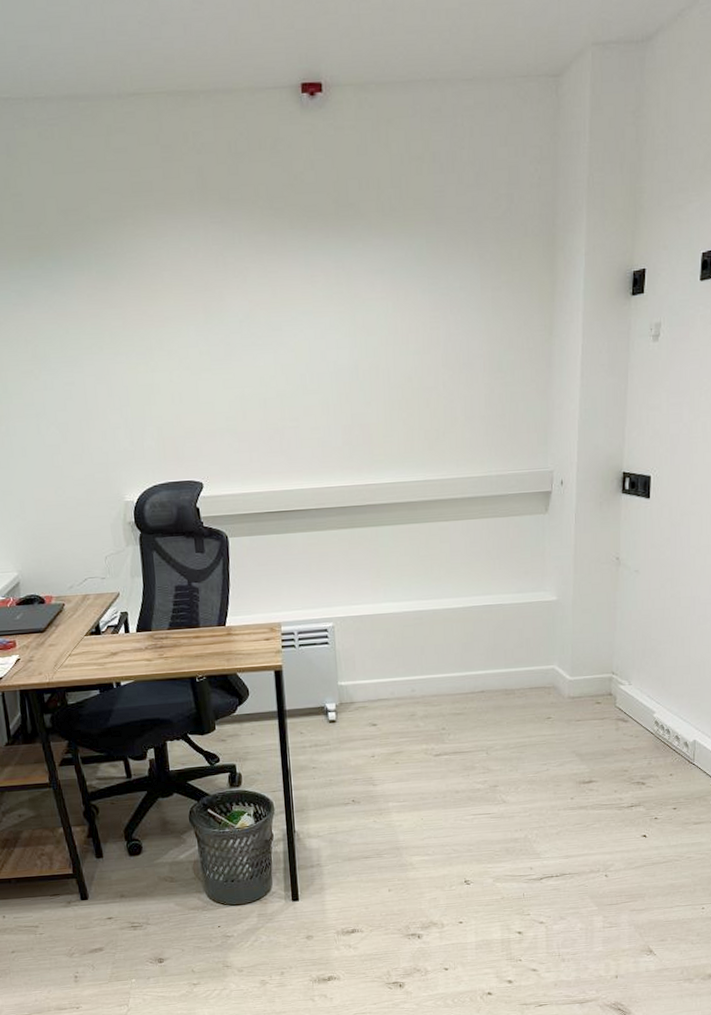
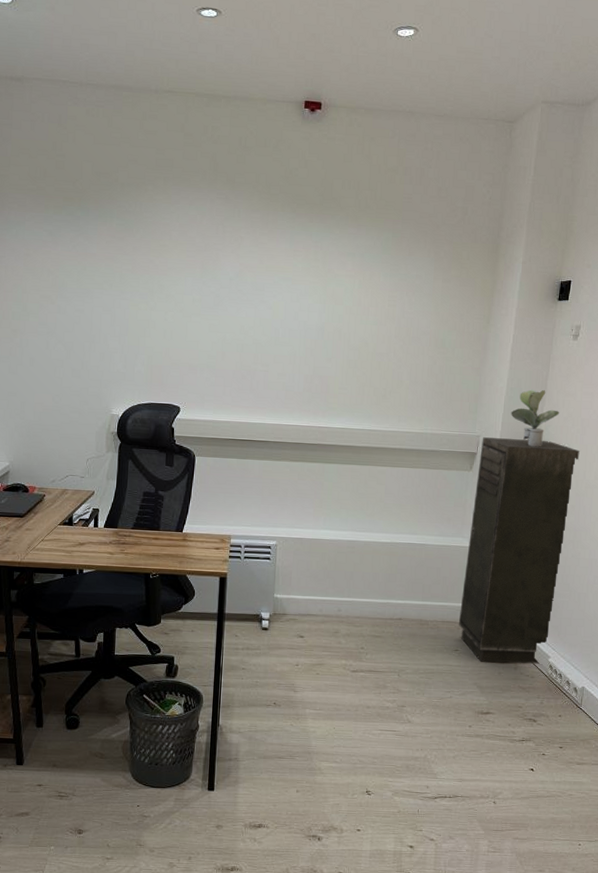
storage cabinet: none [548,466,671,727] -> present [458,437,580,664]
potted plant: none [587,407,644,476] -> present [511,389,560,447]

